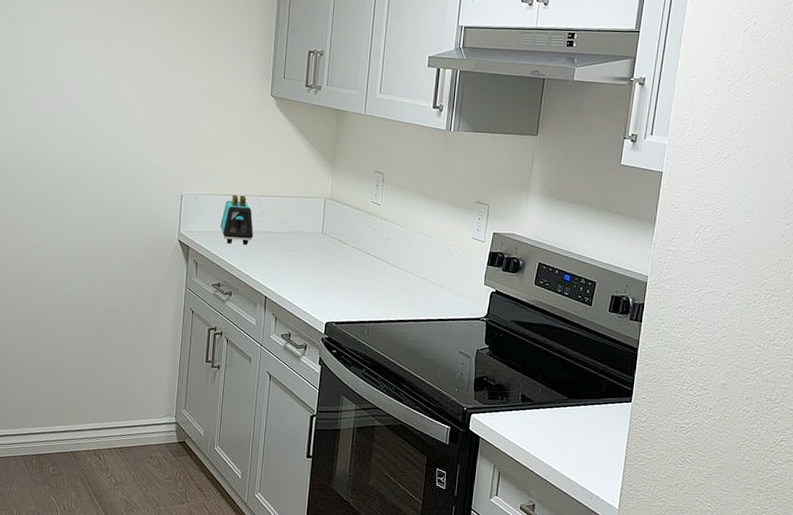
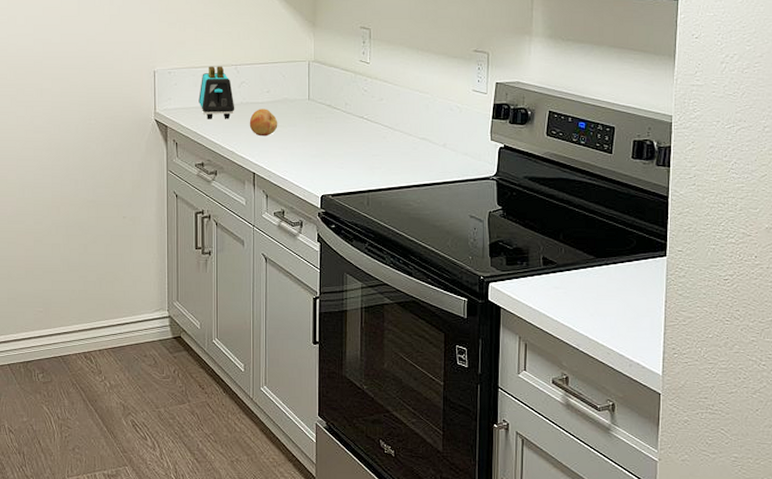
fruit: none [265,238,292,264] -> present [249,109,278,137]

